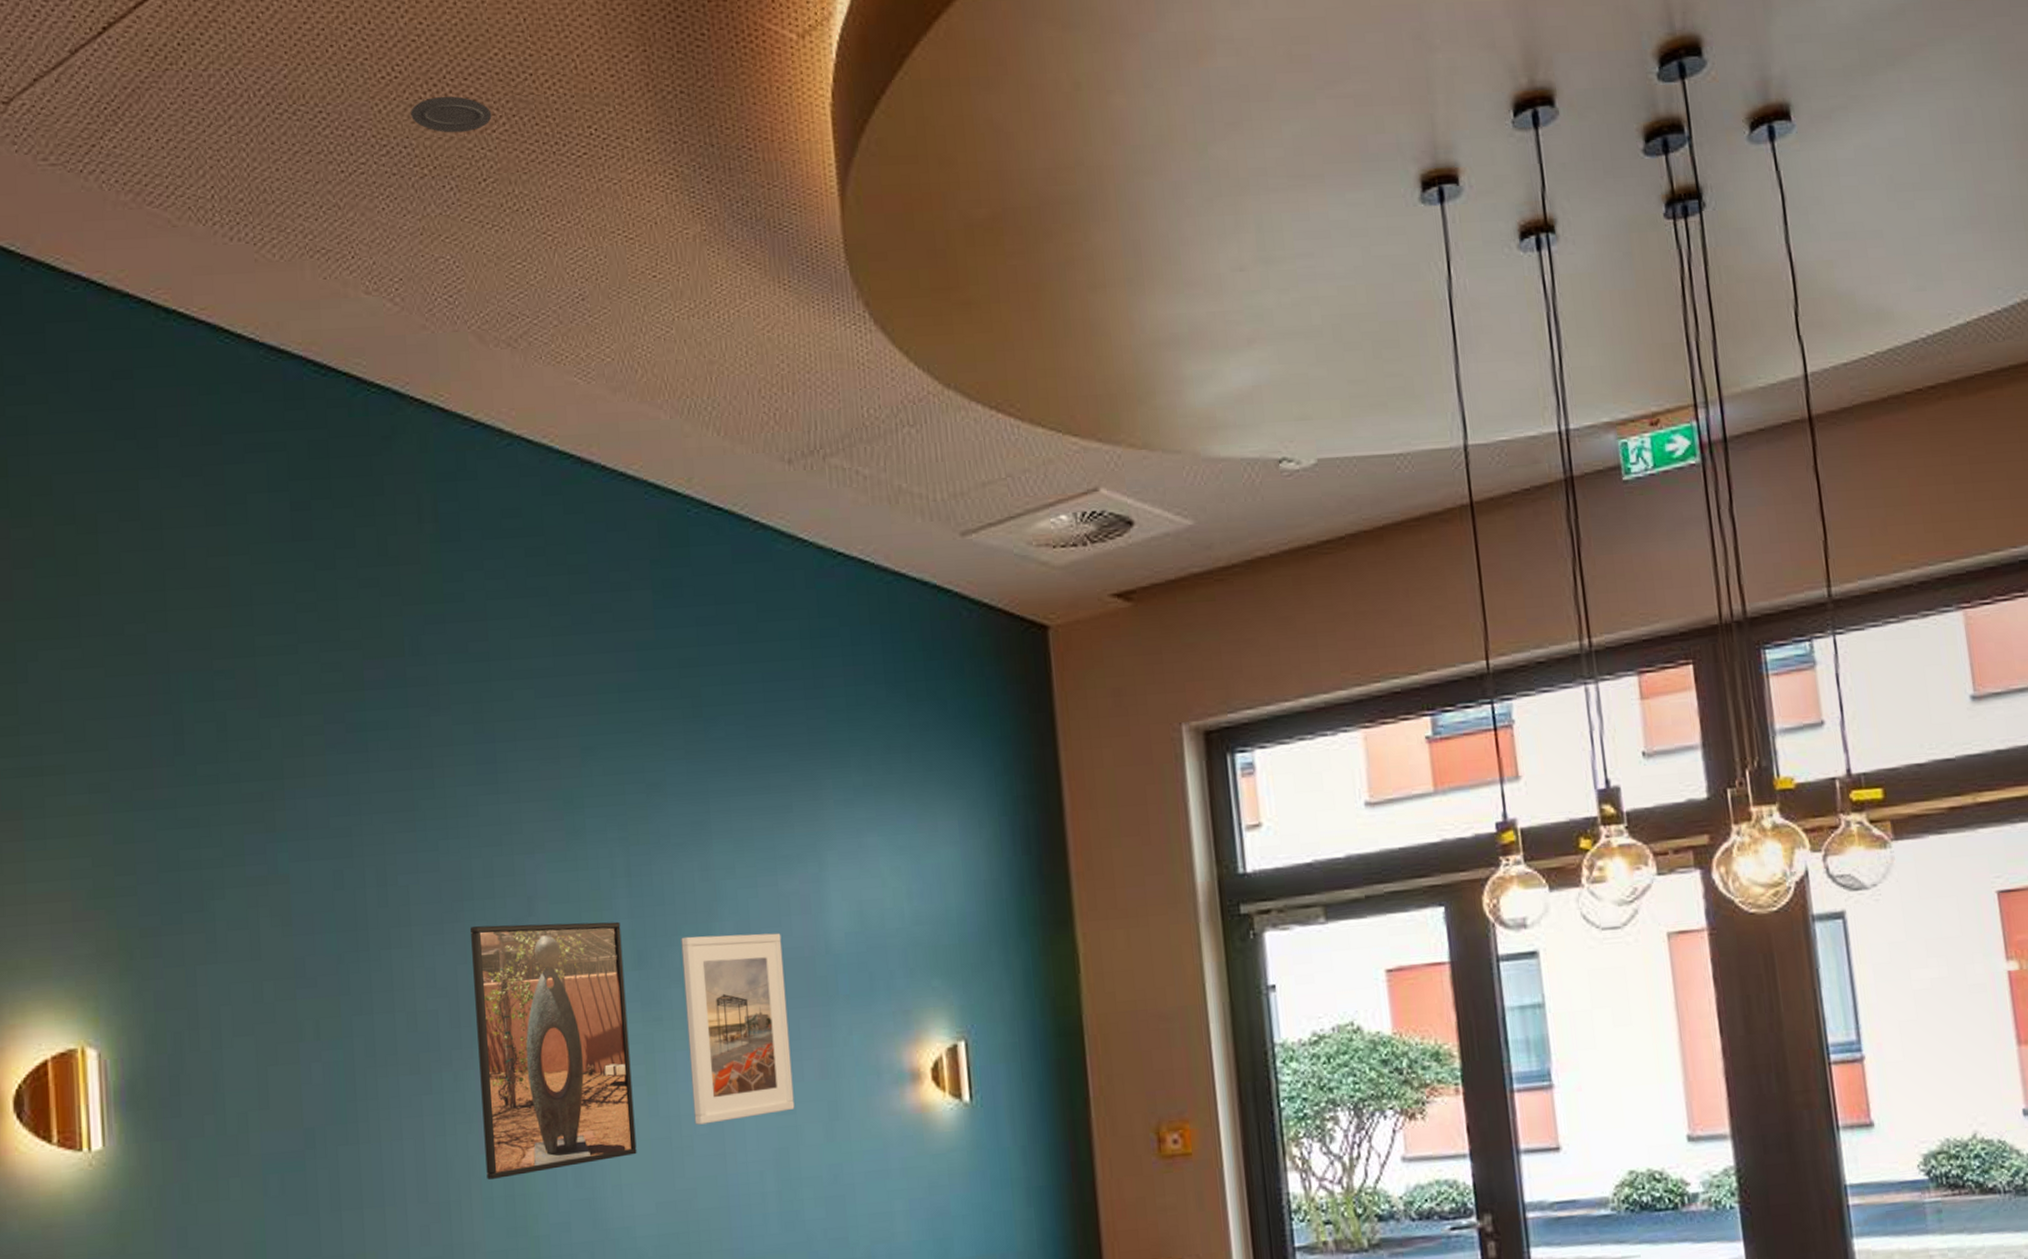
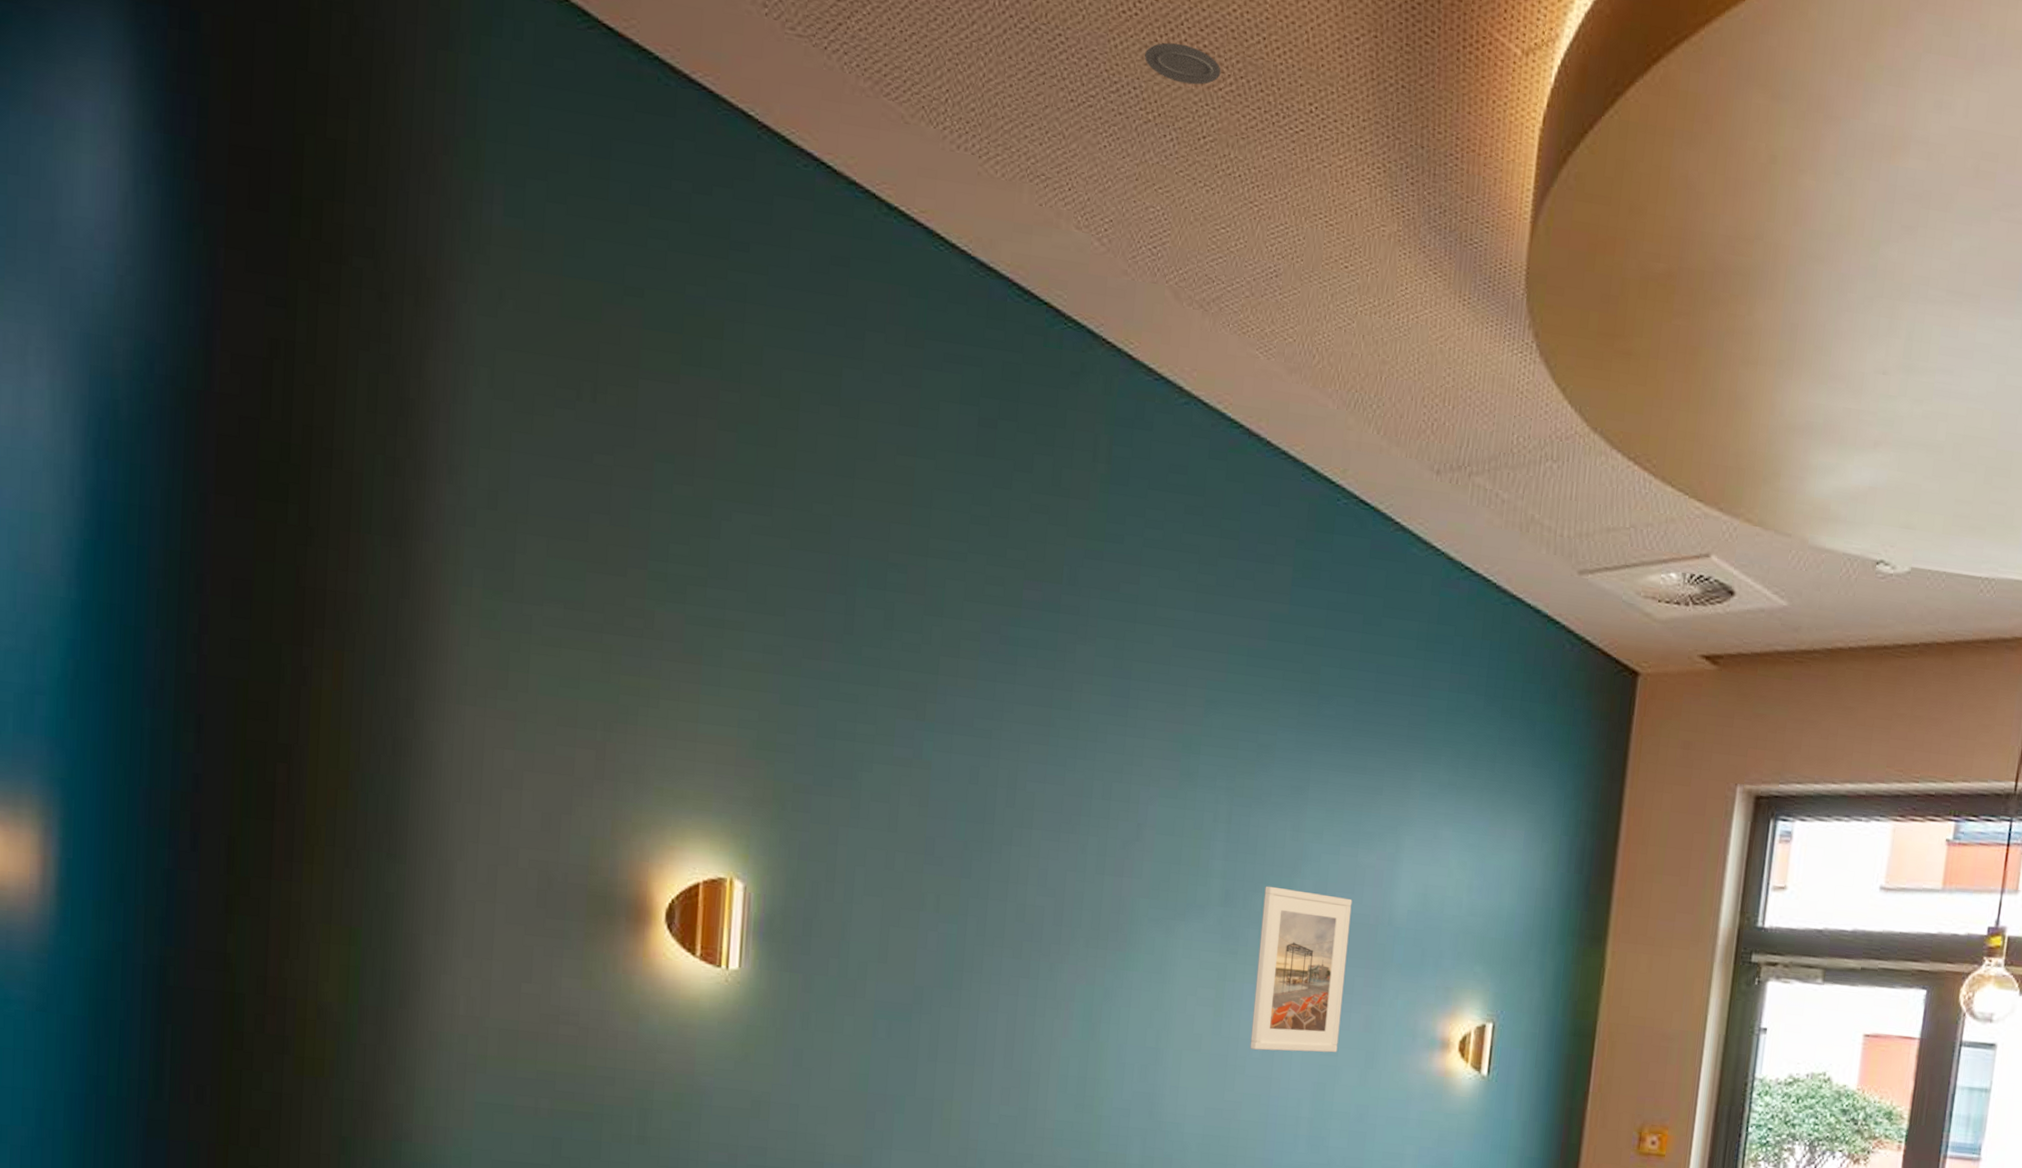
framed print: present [470,921,637,1180] -> none [1065,840,1215,1064]

